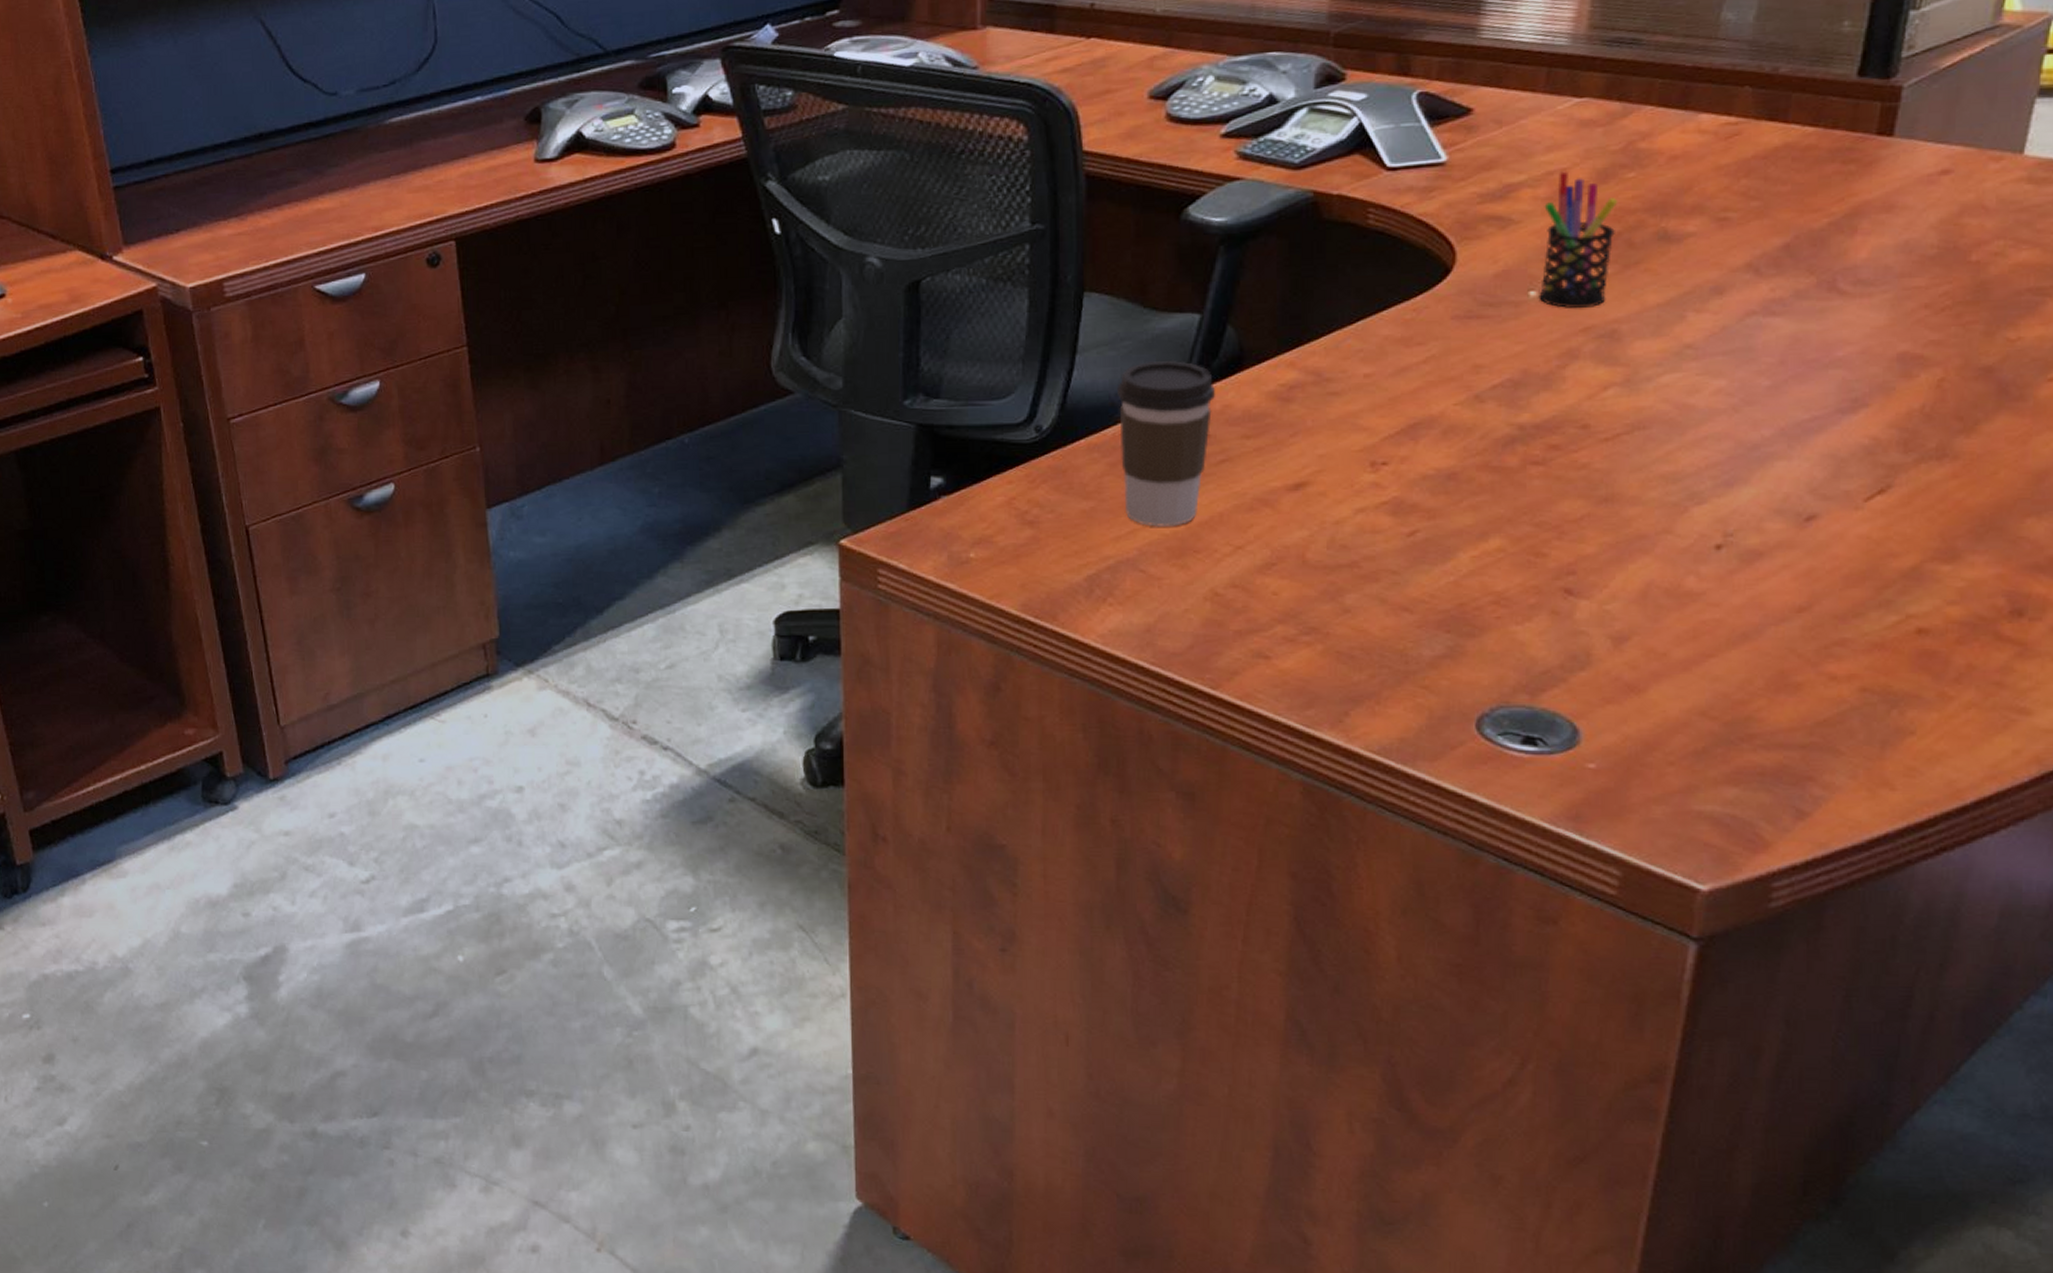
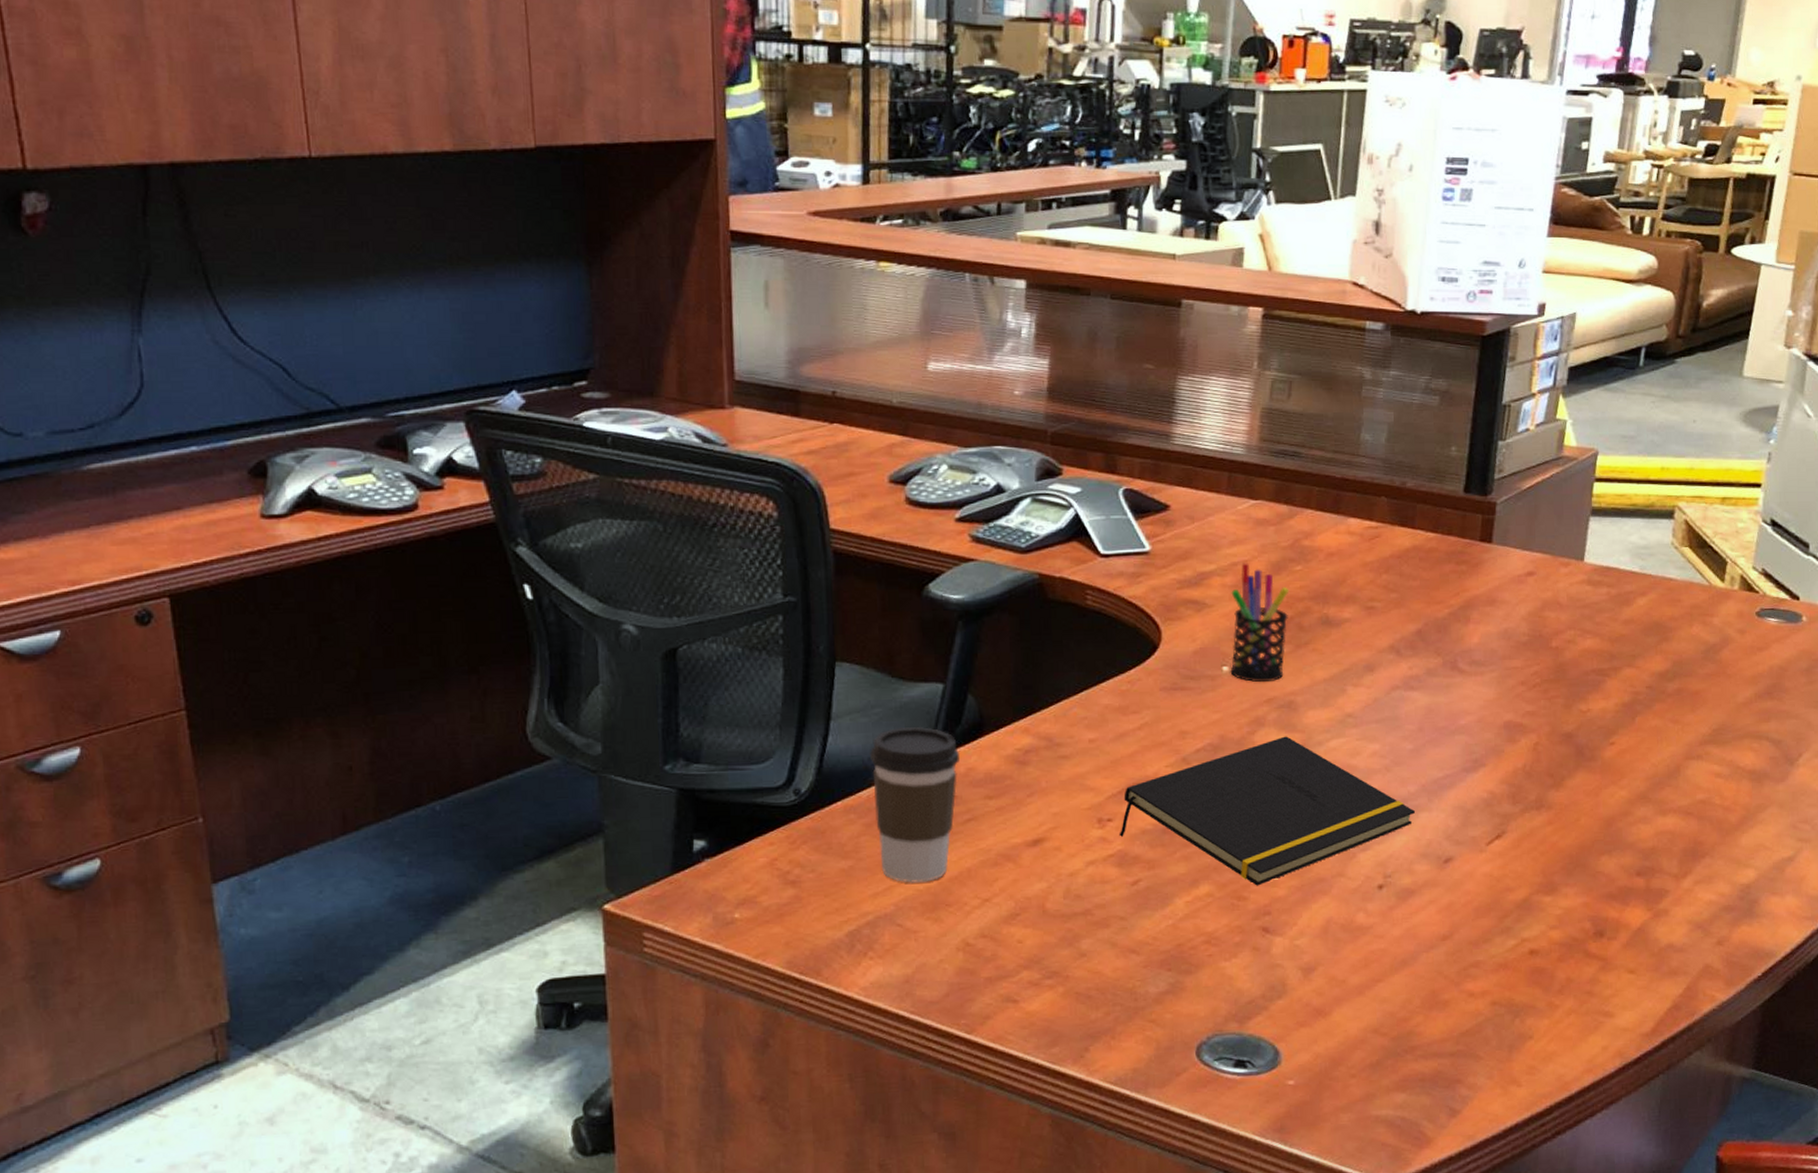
notepad: none [1394,370,1770,541] -> present [1119,736,1416,886]

